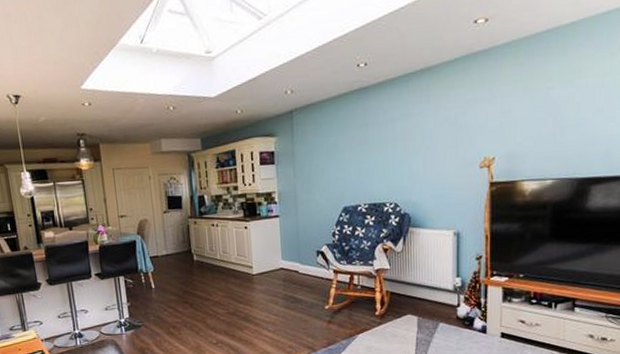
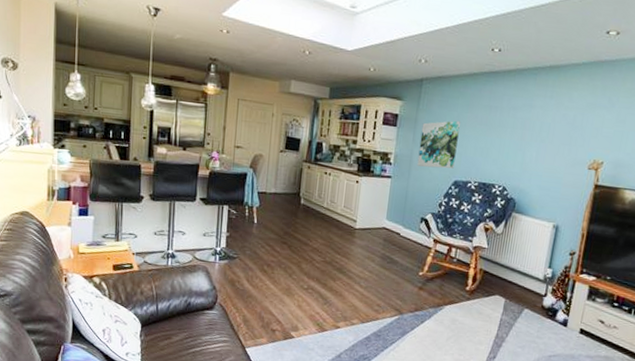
wall art: none [300,145,341,200] -> present [417,120,460,169]

